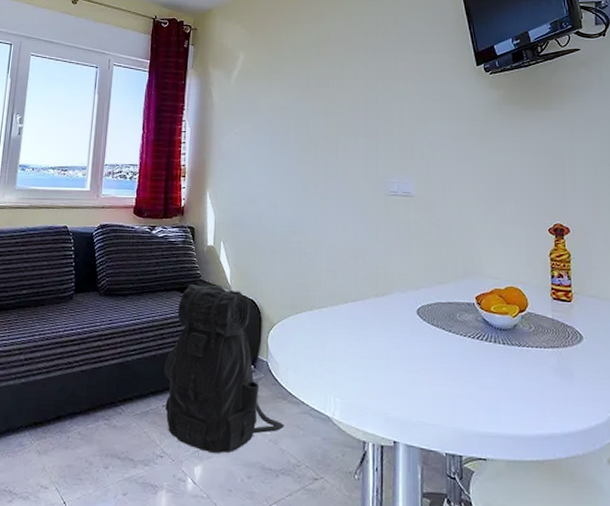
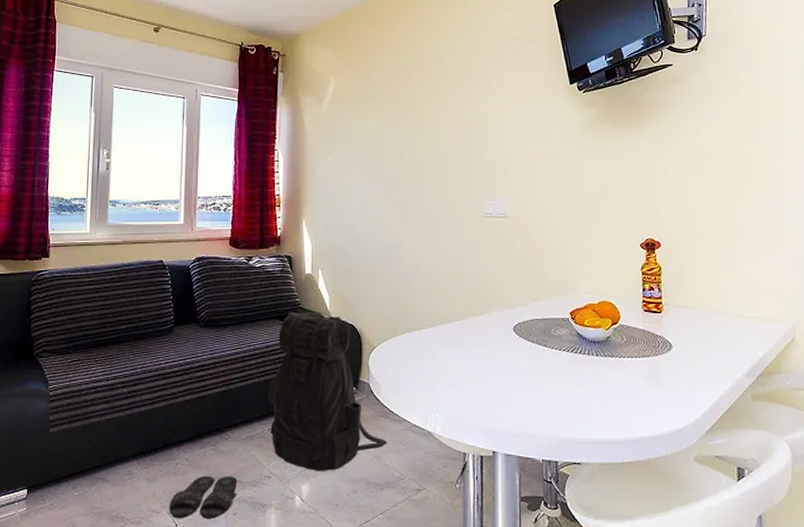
slippers: none [58,451,129,498] -> present [169,475,238,519]

